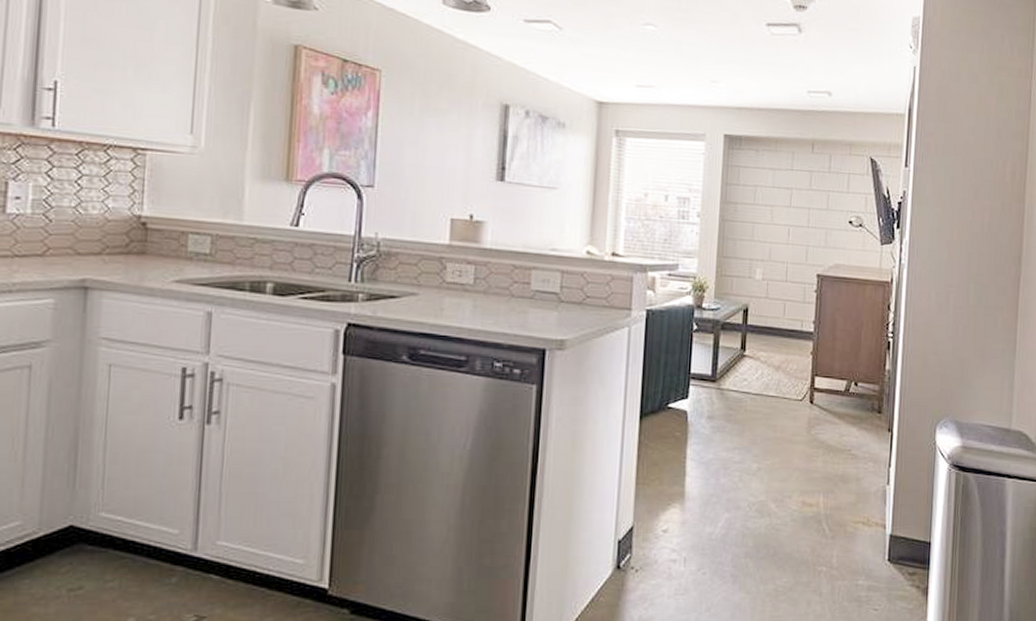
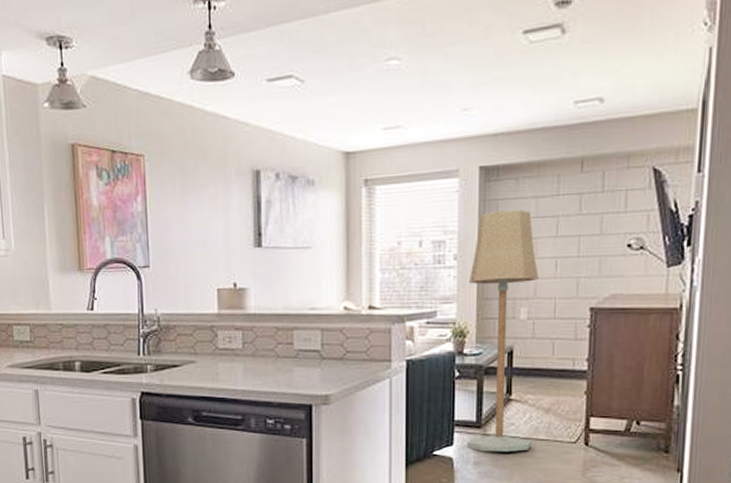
floor lamp: none [701,176,773,407] -> present [466,210,539,452]

